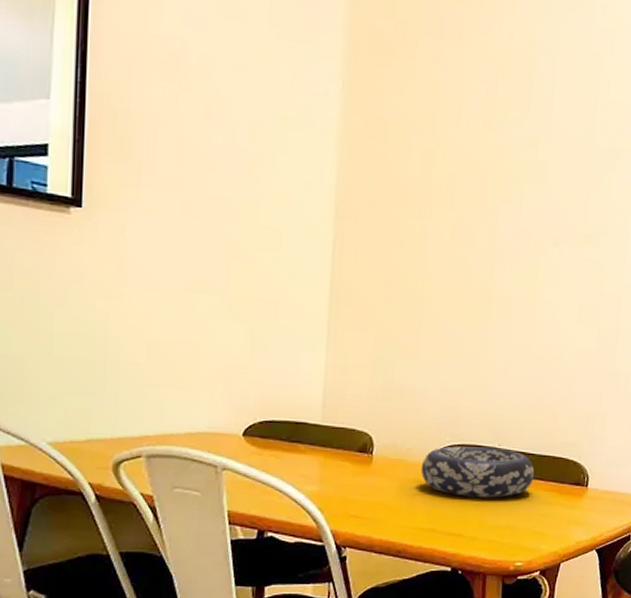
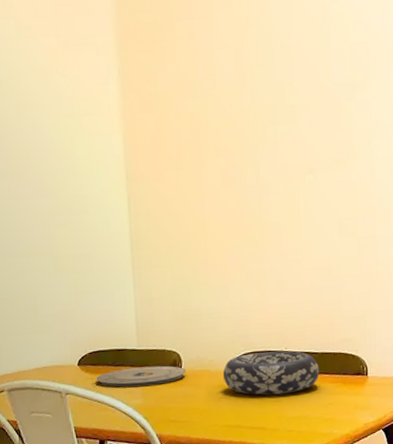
plate: none [263,446,377,471] -> present [96,365,186,387]

